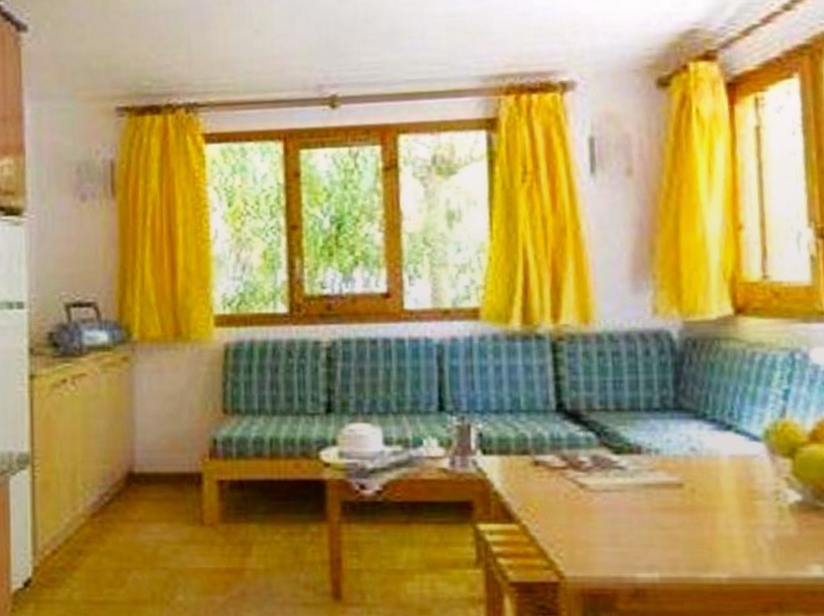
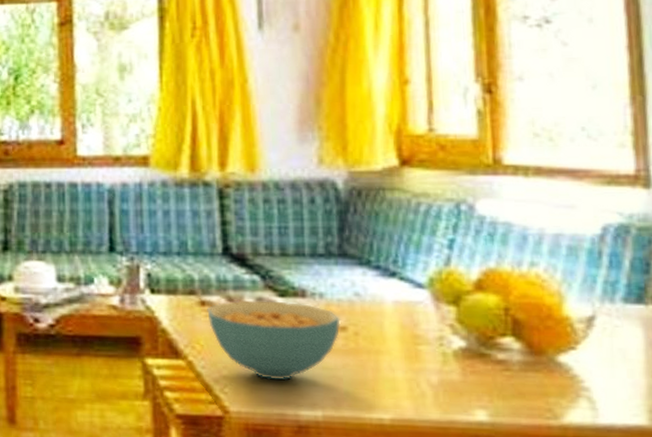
cereal bowl: none [541,459,677,542] -> present [207,300,341,381]

